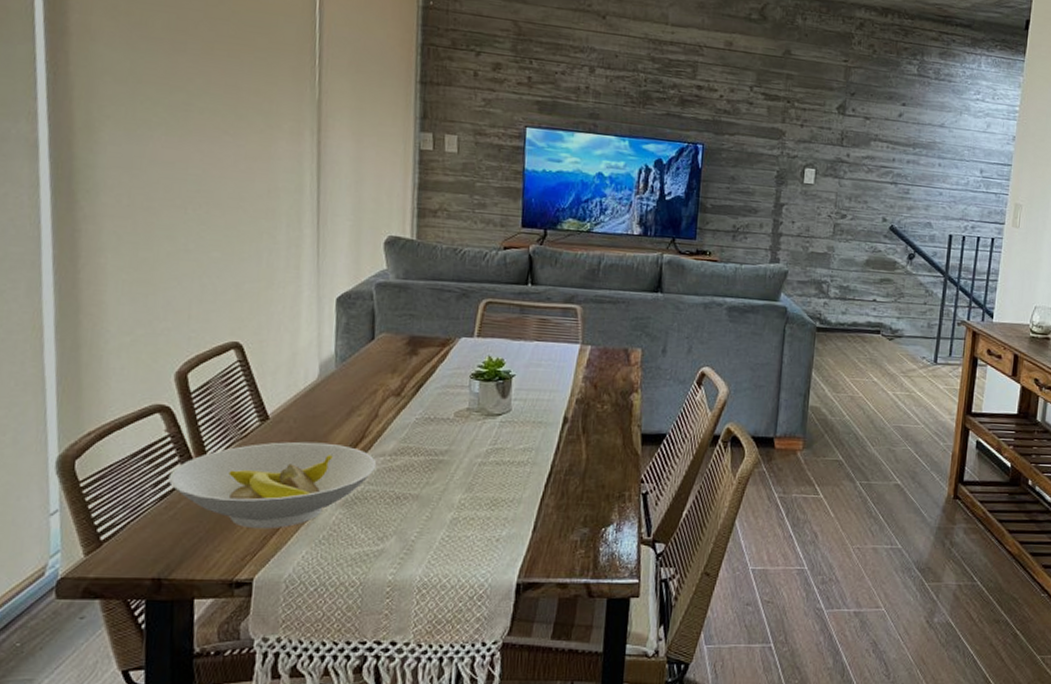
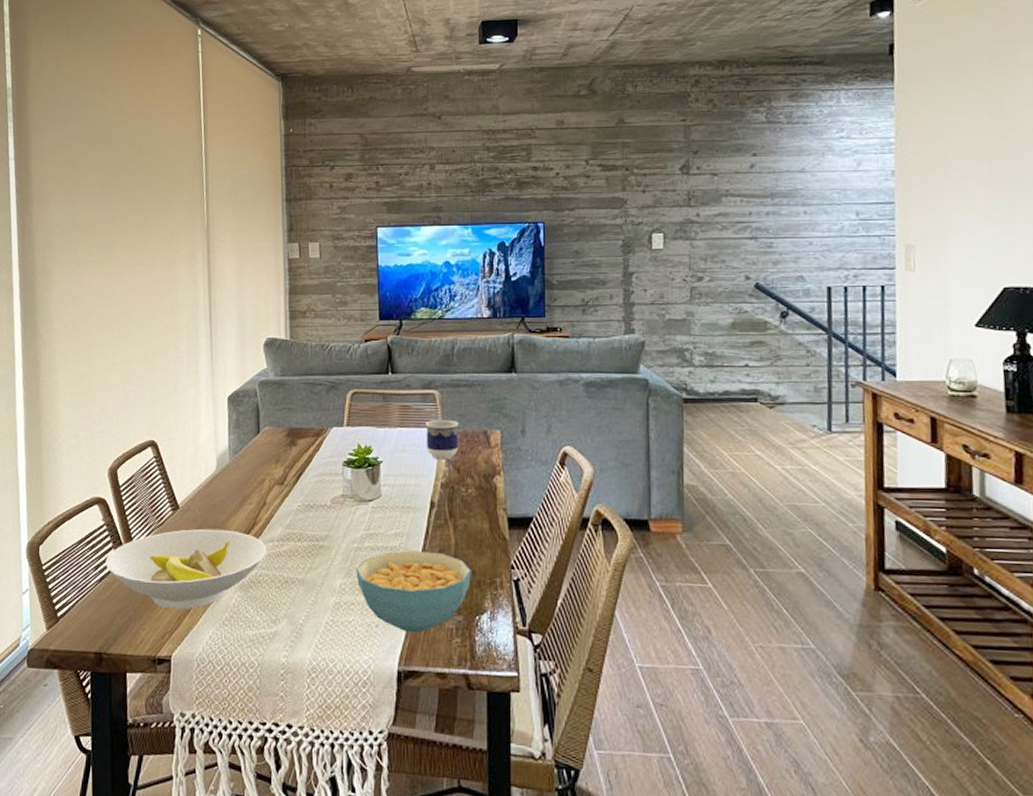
cereal bowl: none [478,465,601,546] -> present [356,550,471,633]
cup: none [563,334,600,376] -> present [425,419,459,460]

